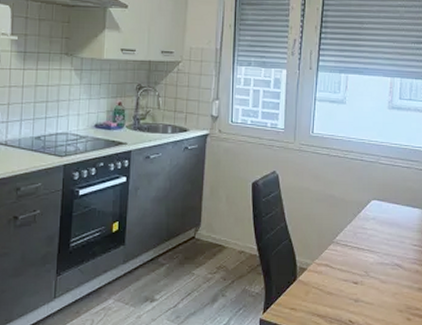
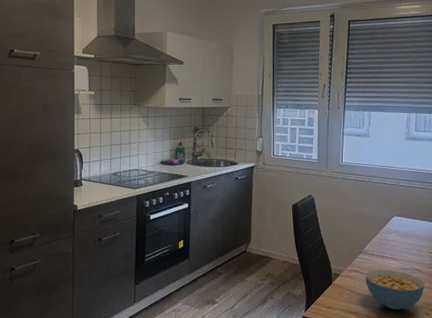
cereal bowl: none [336,264,407,313] -> present [365,269,425,310]

